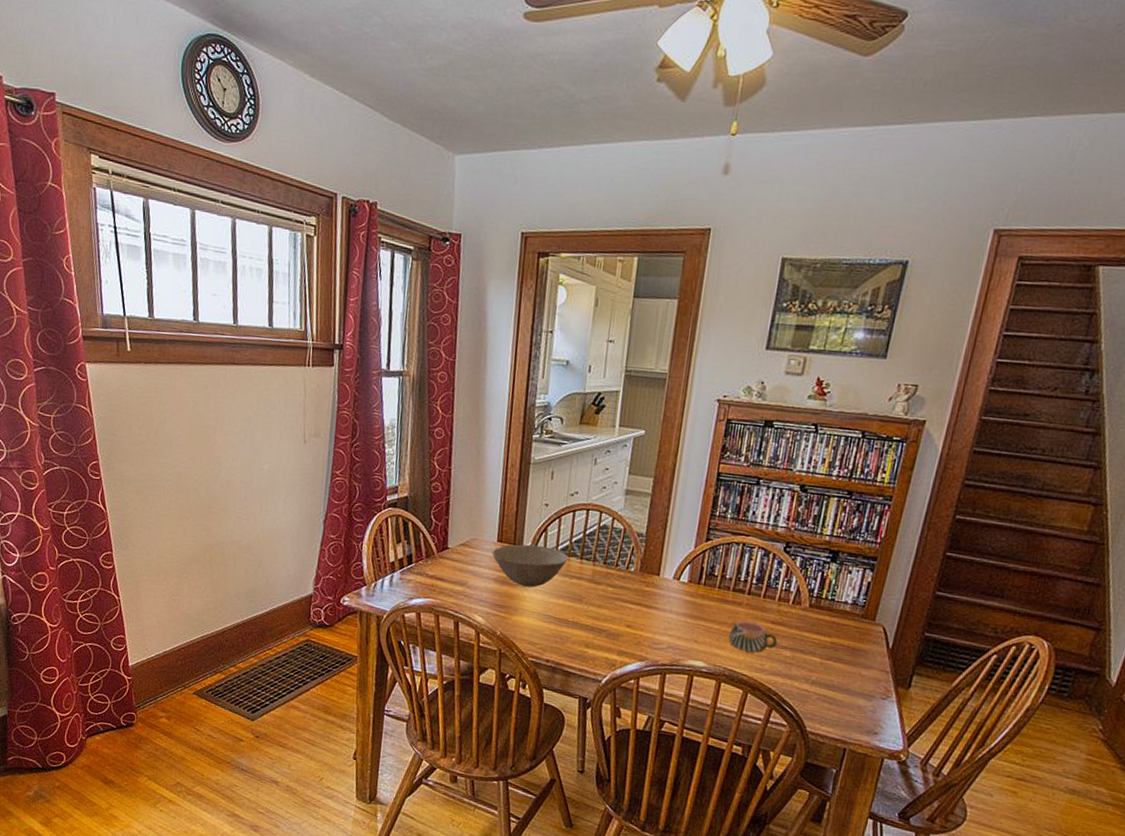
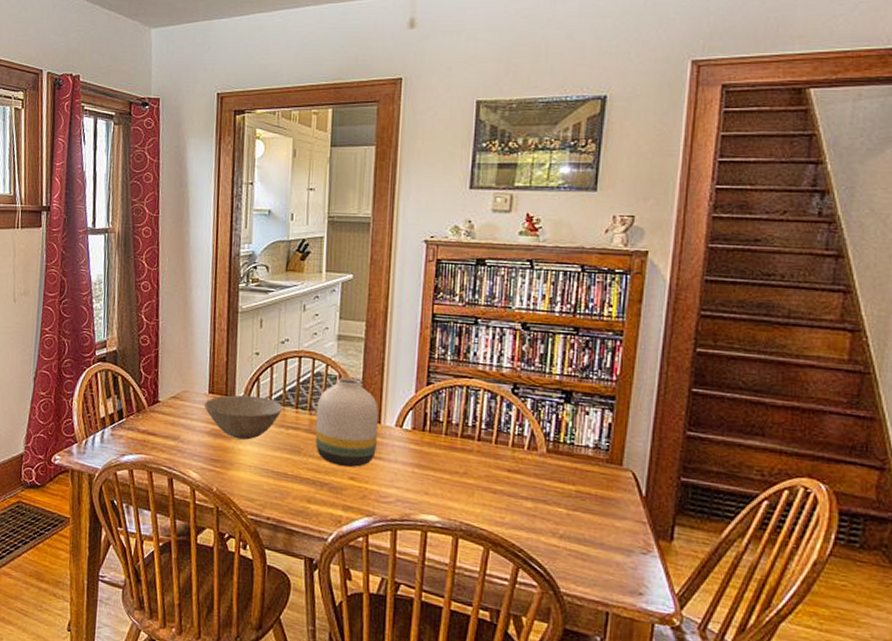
vase: none [597,531,659,616] -> present [315,377,379,467]
mug: present [729,620,778,653] -> none [462,469,517,505]

